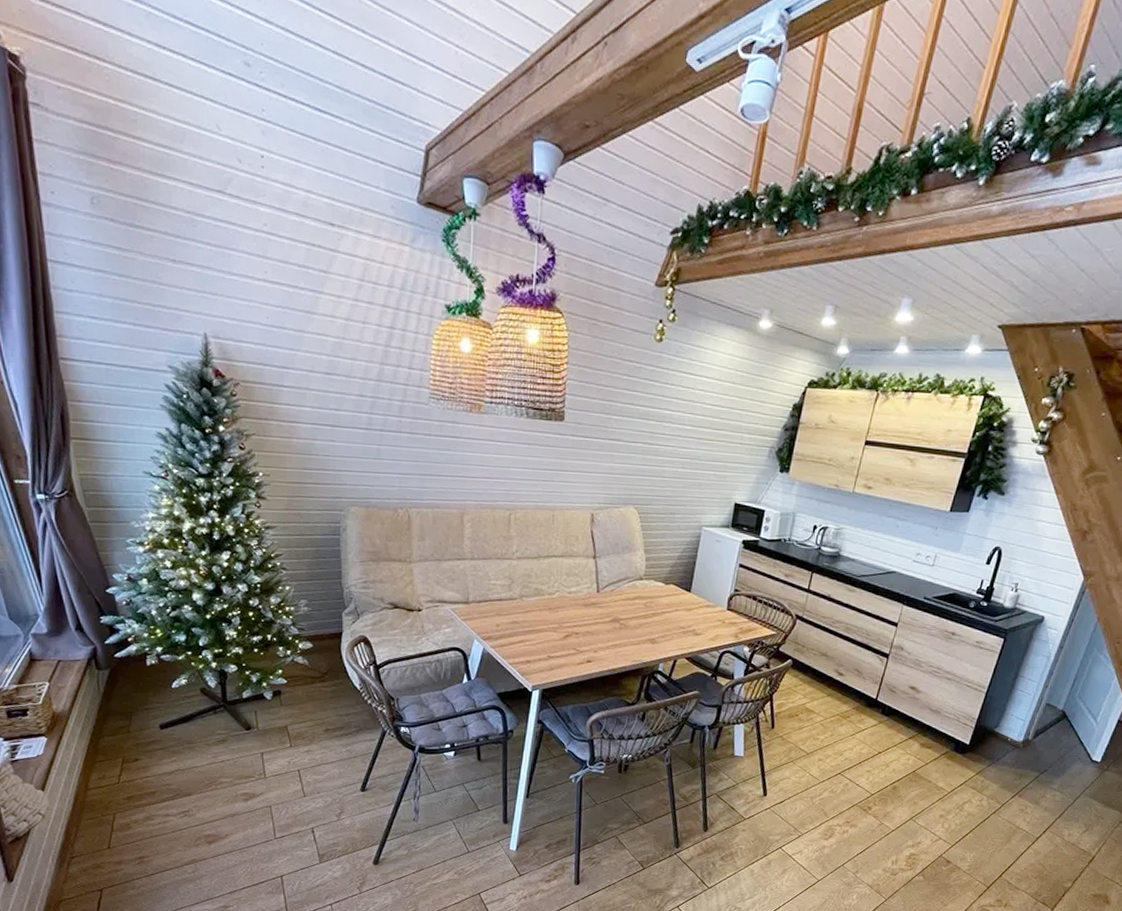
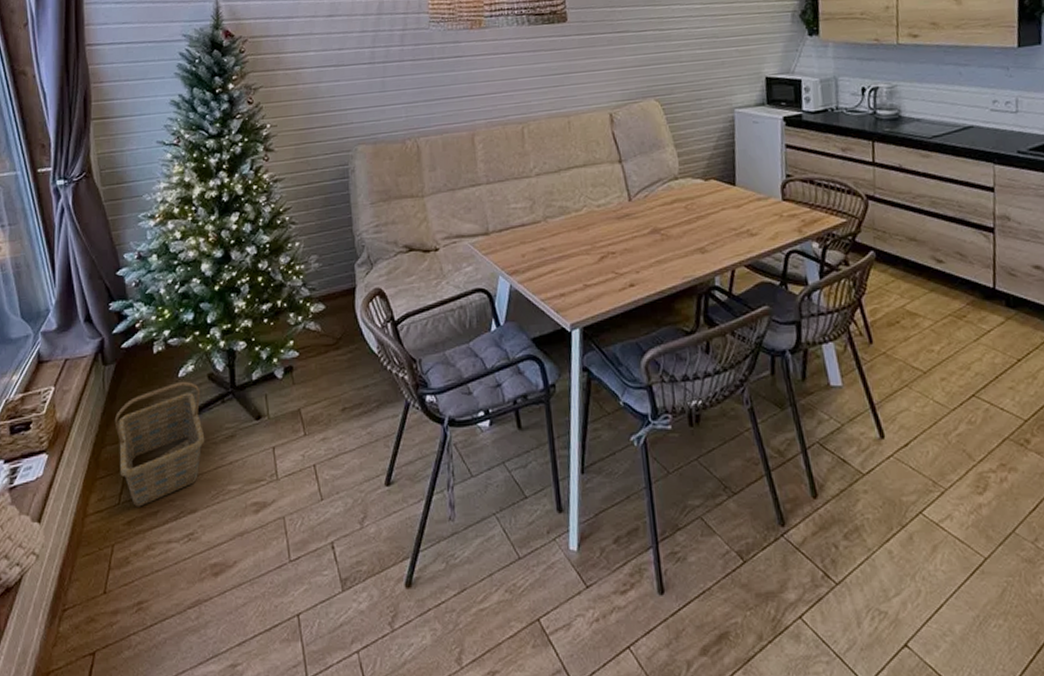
basket: none [110,691,199,787] -> present [114,381,205,507]

